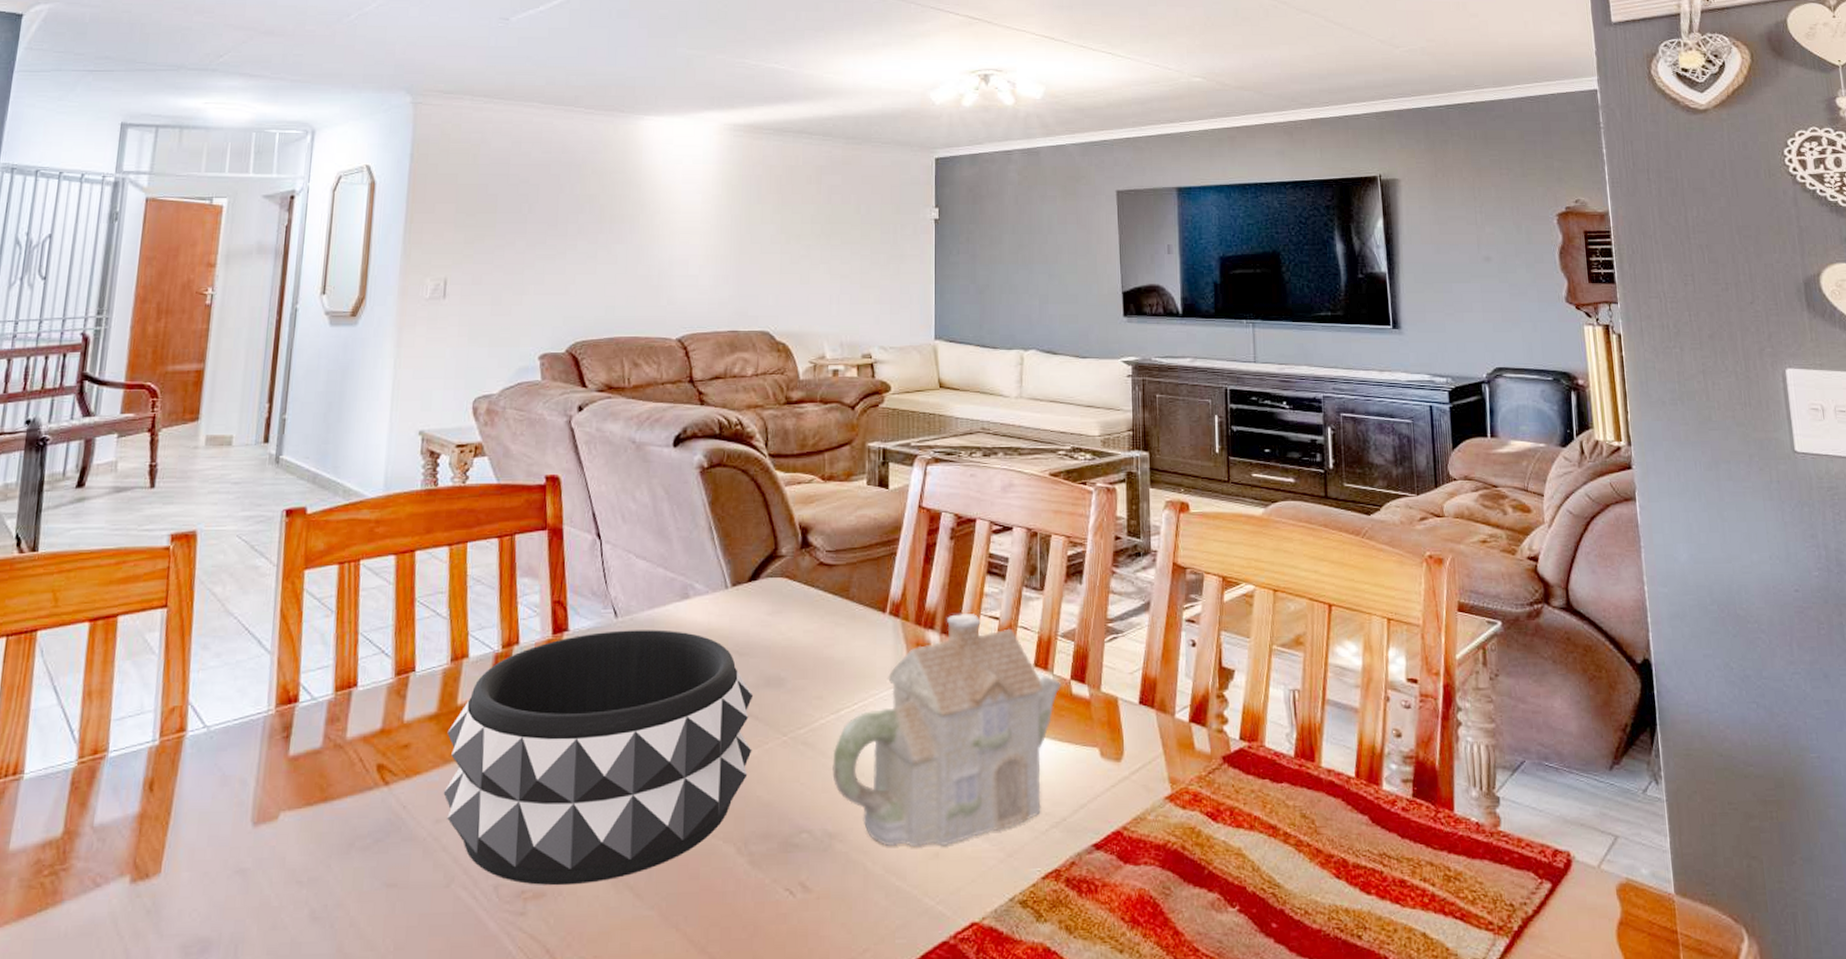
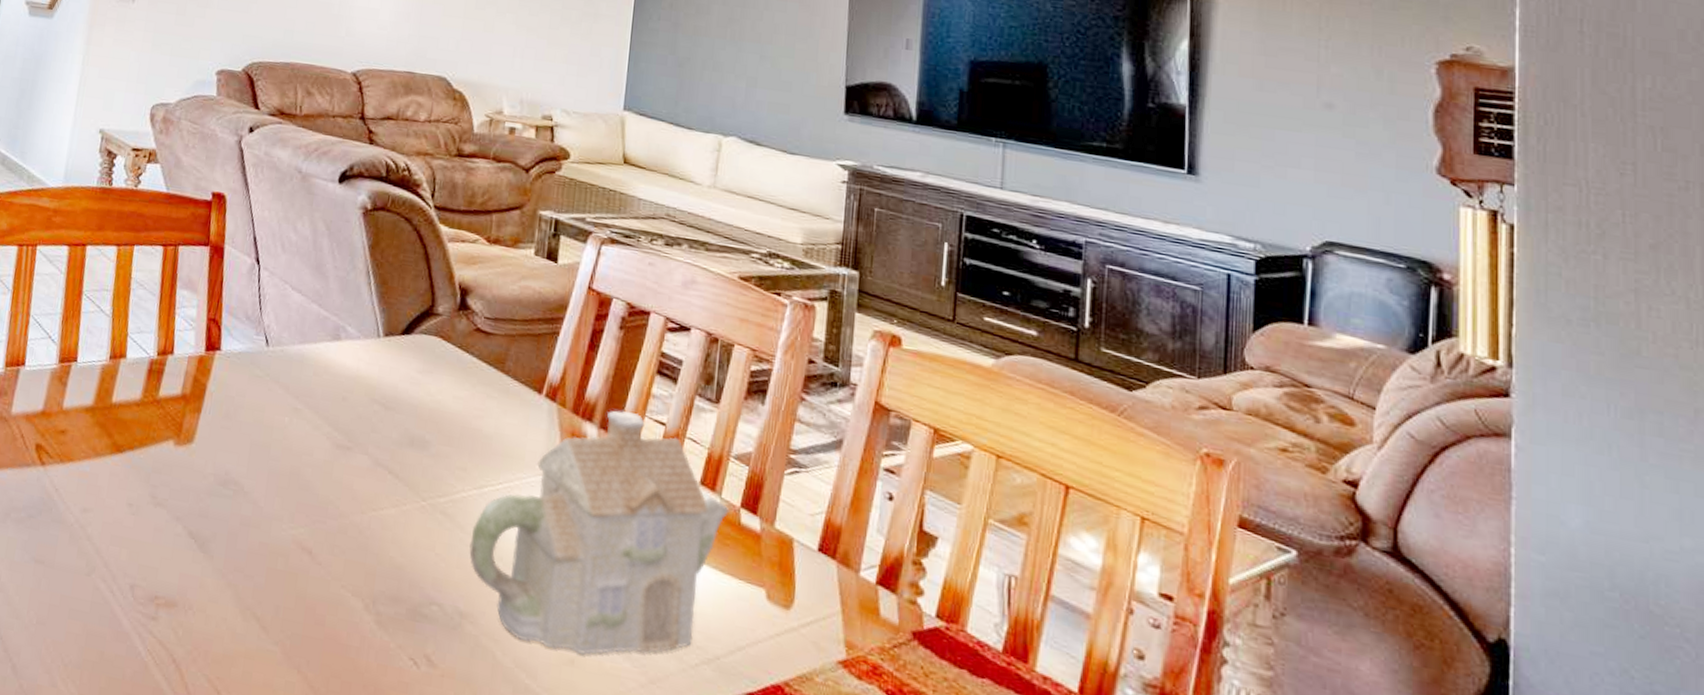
decorative bowl: present [443,629,754,886] -> none [92,357,396,606]

